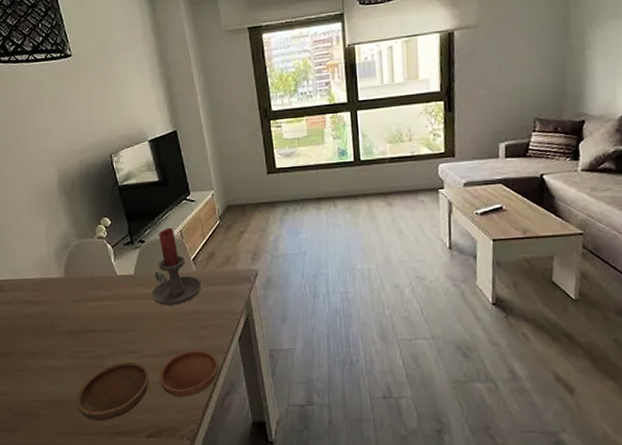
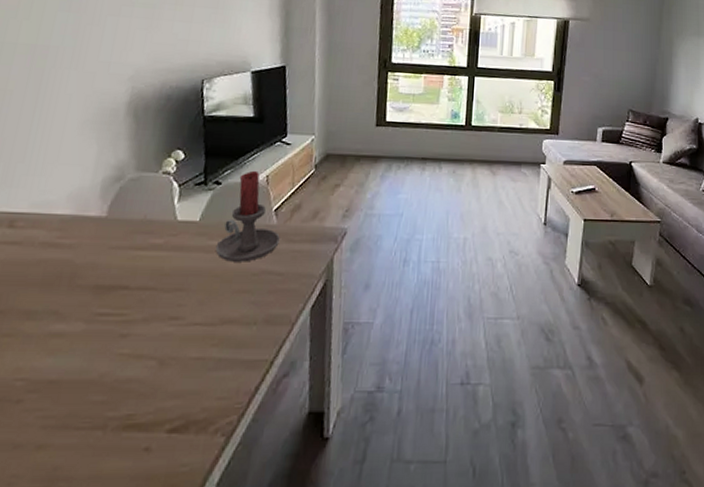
bowl: present [76,350,219,421] -> none [79,319,282,409]

